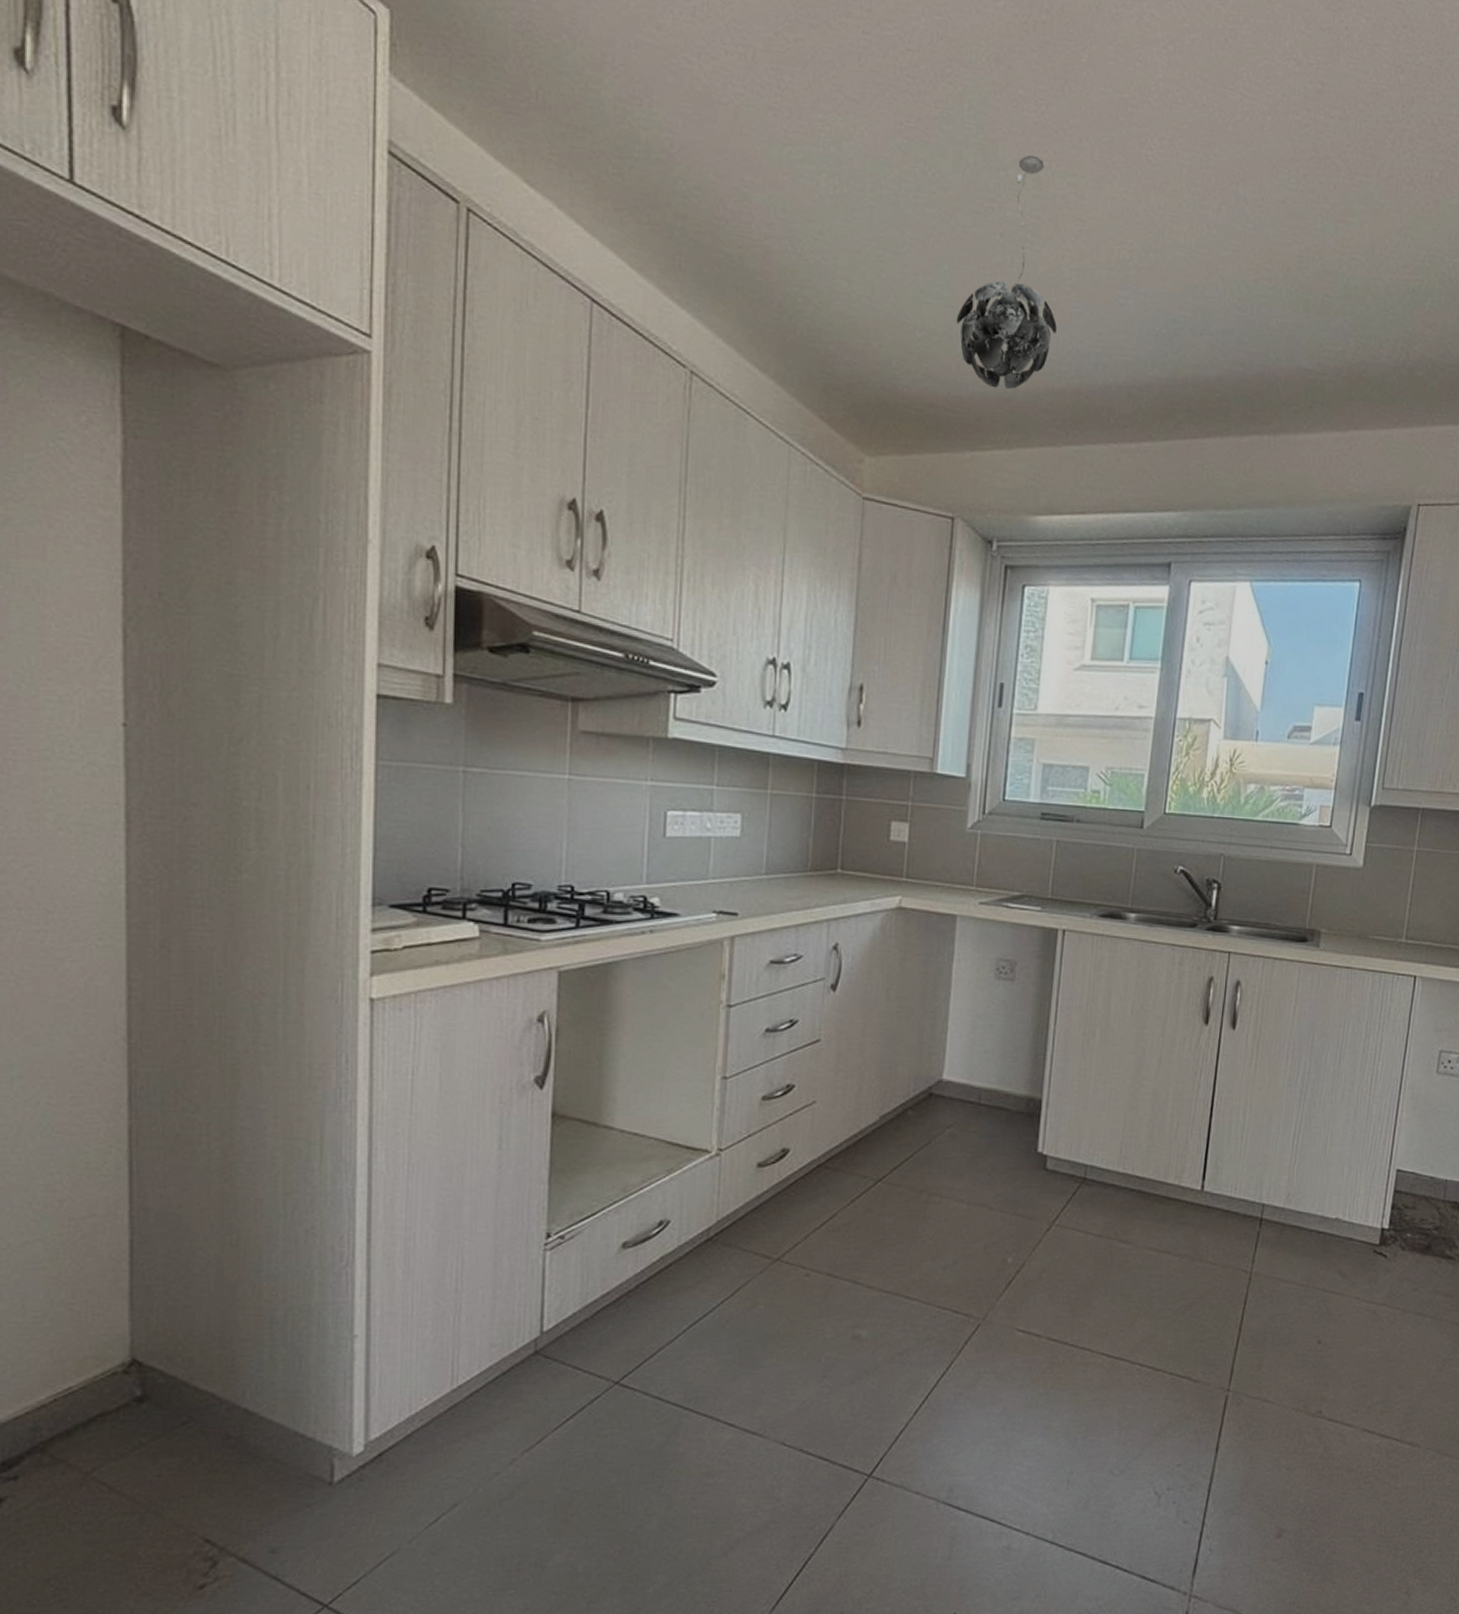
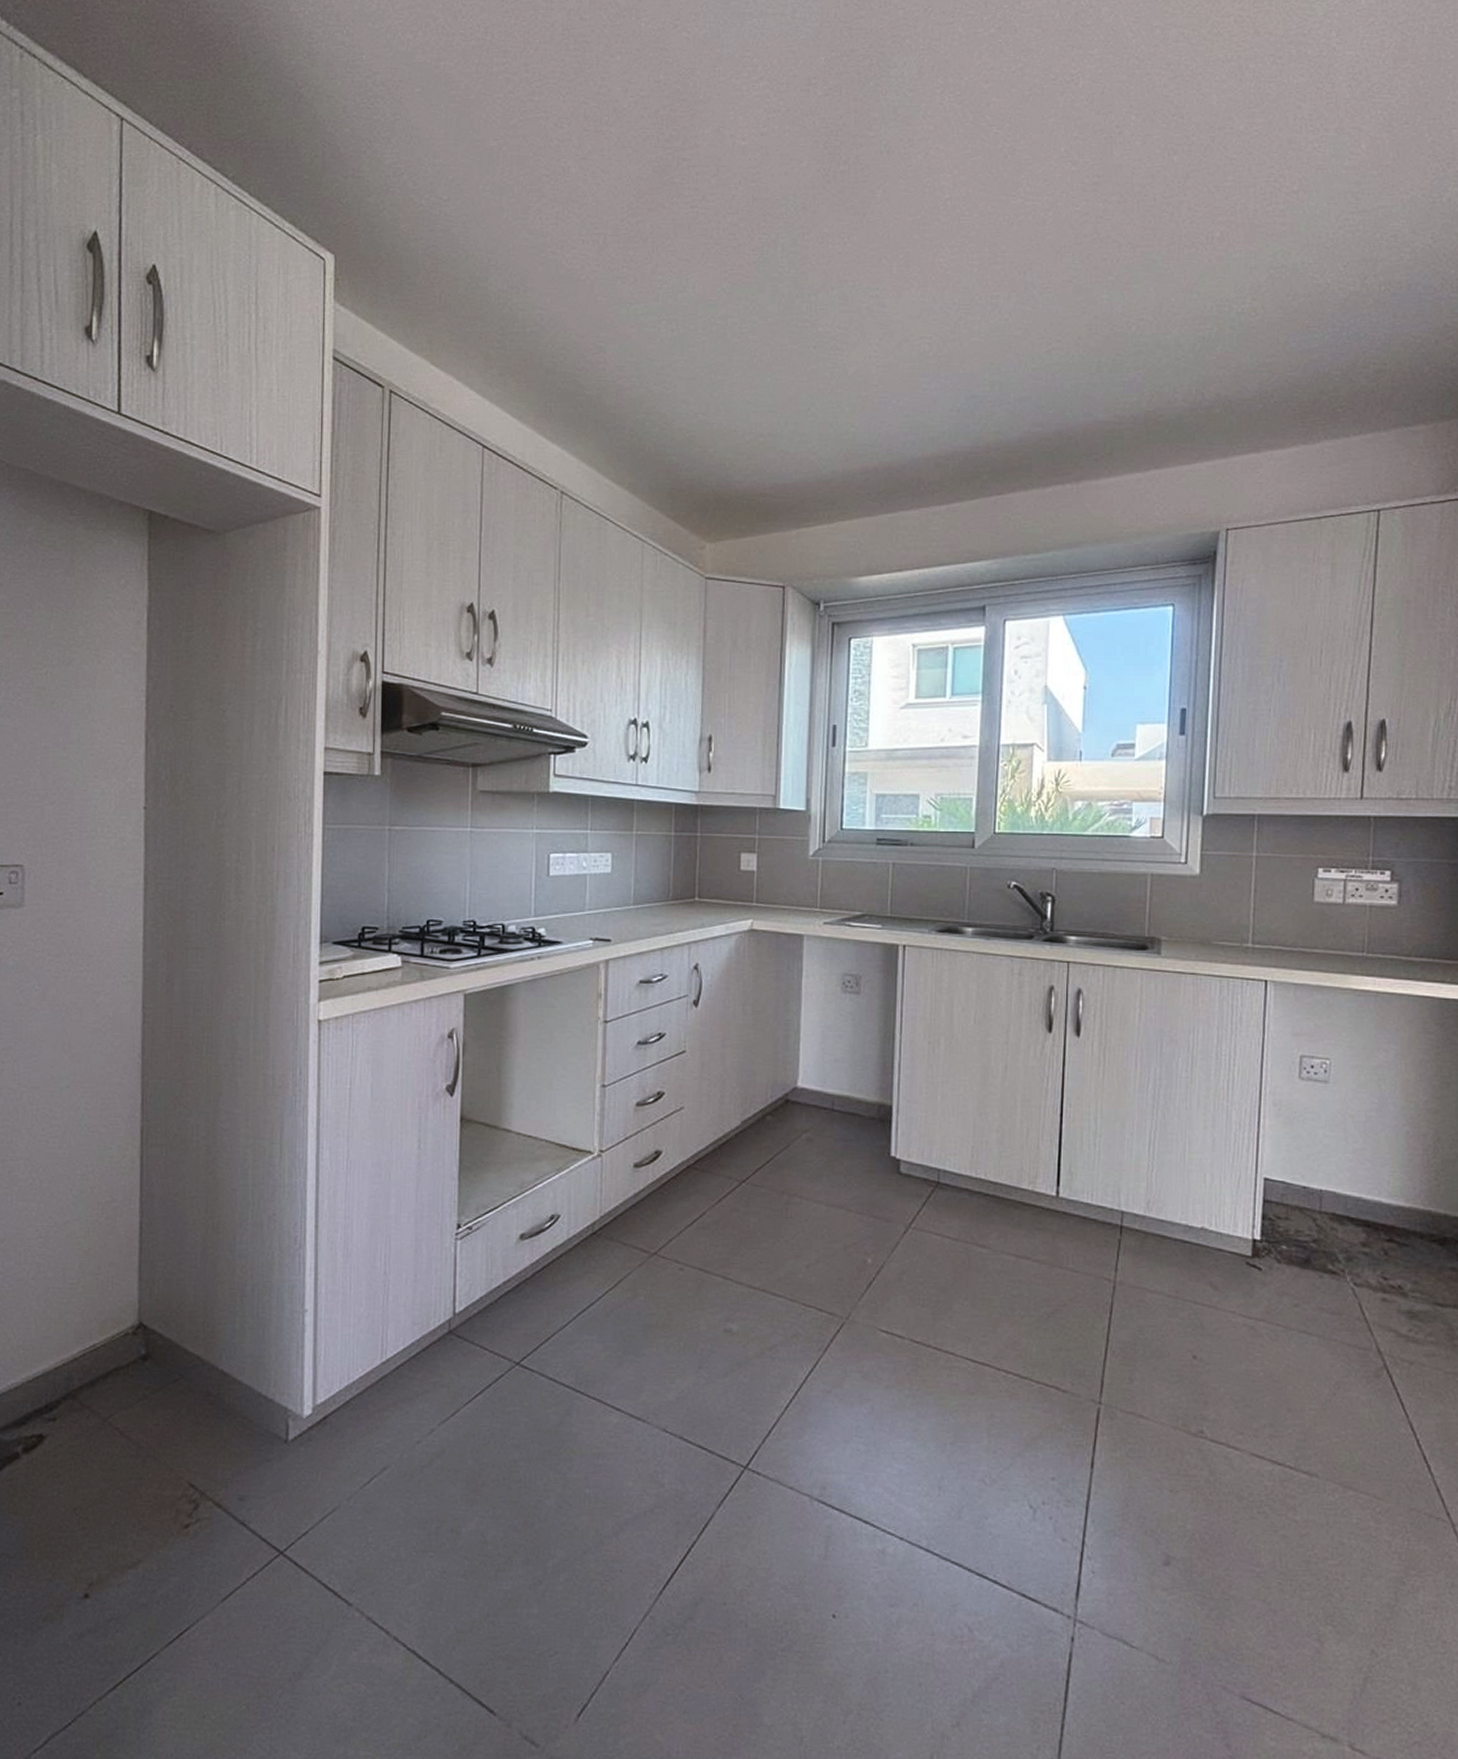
pendant light: present [957,155,1057,389] -> none [780,278,867,474]

